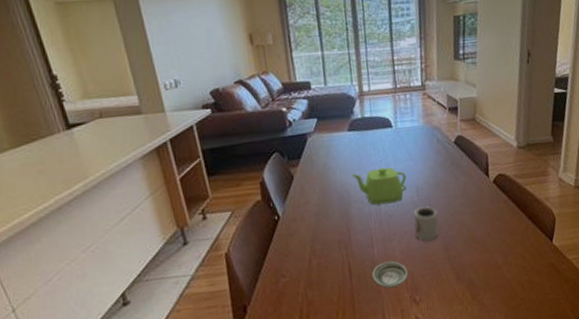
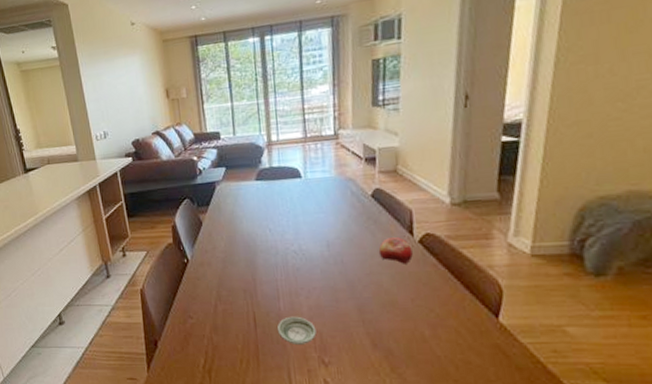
teapot: present [352,167,406,206] -> none [258,218,316,257]
cup: present [414,205,439,242] -> none [323,261,352,301]
fruit: none [460,179,489,203] -> present [378,237,413,264]

